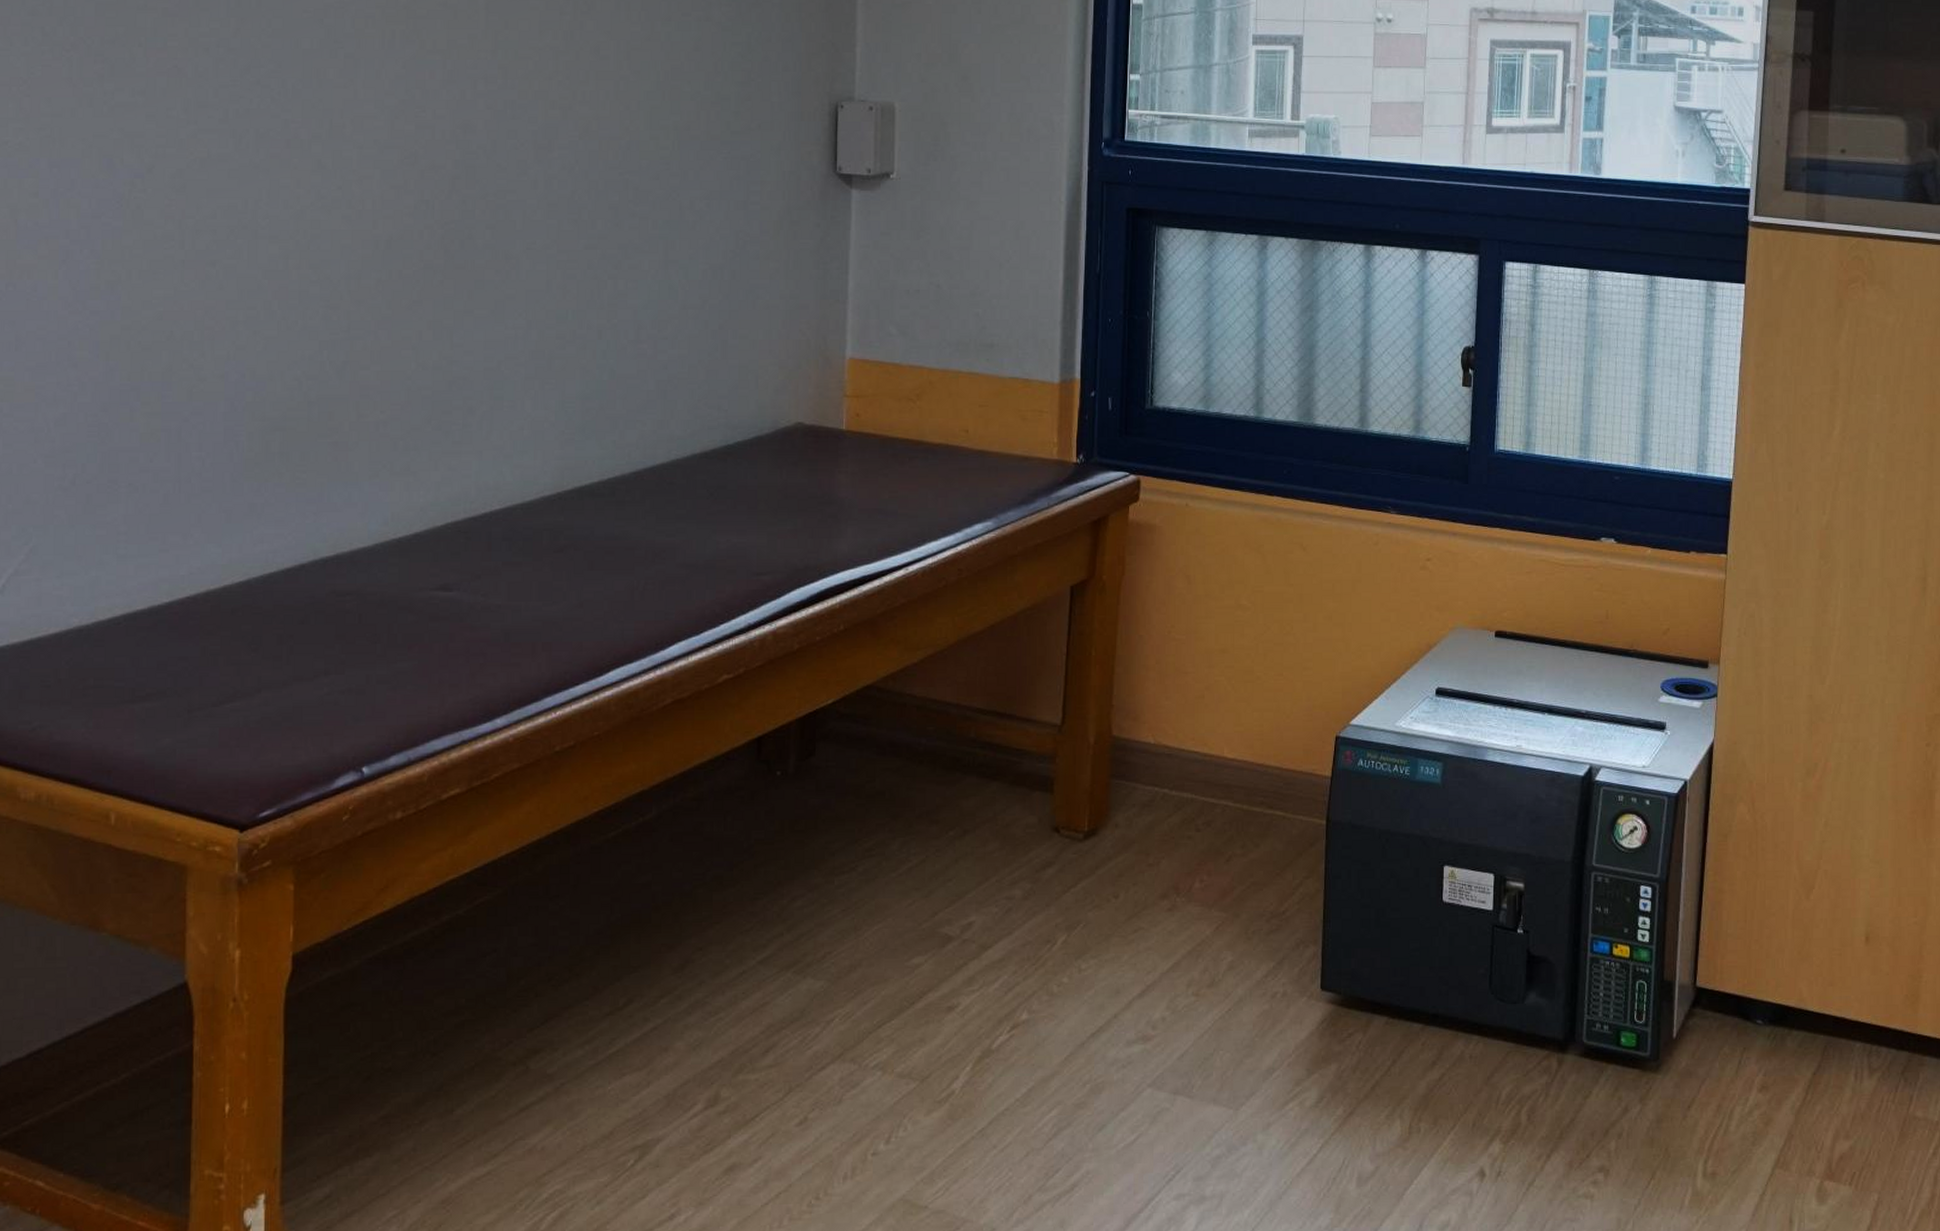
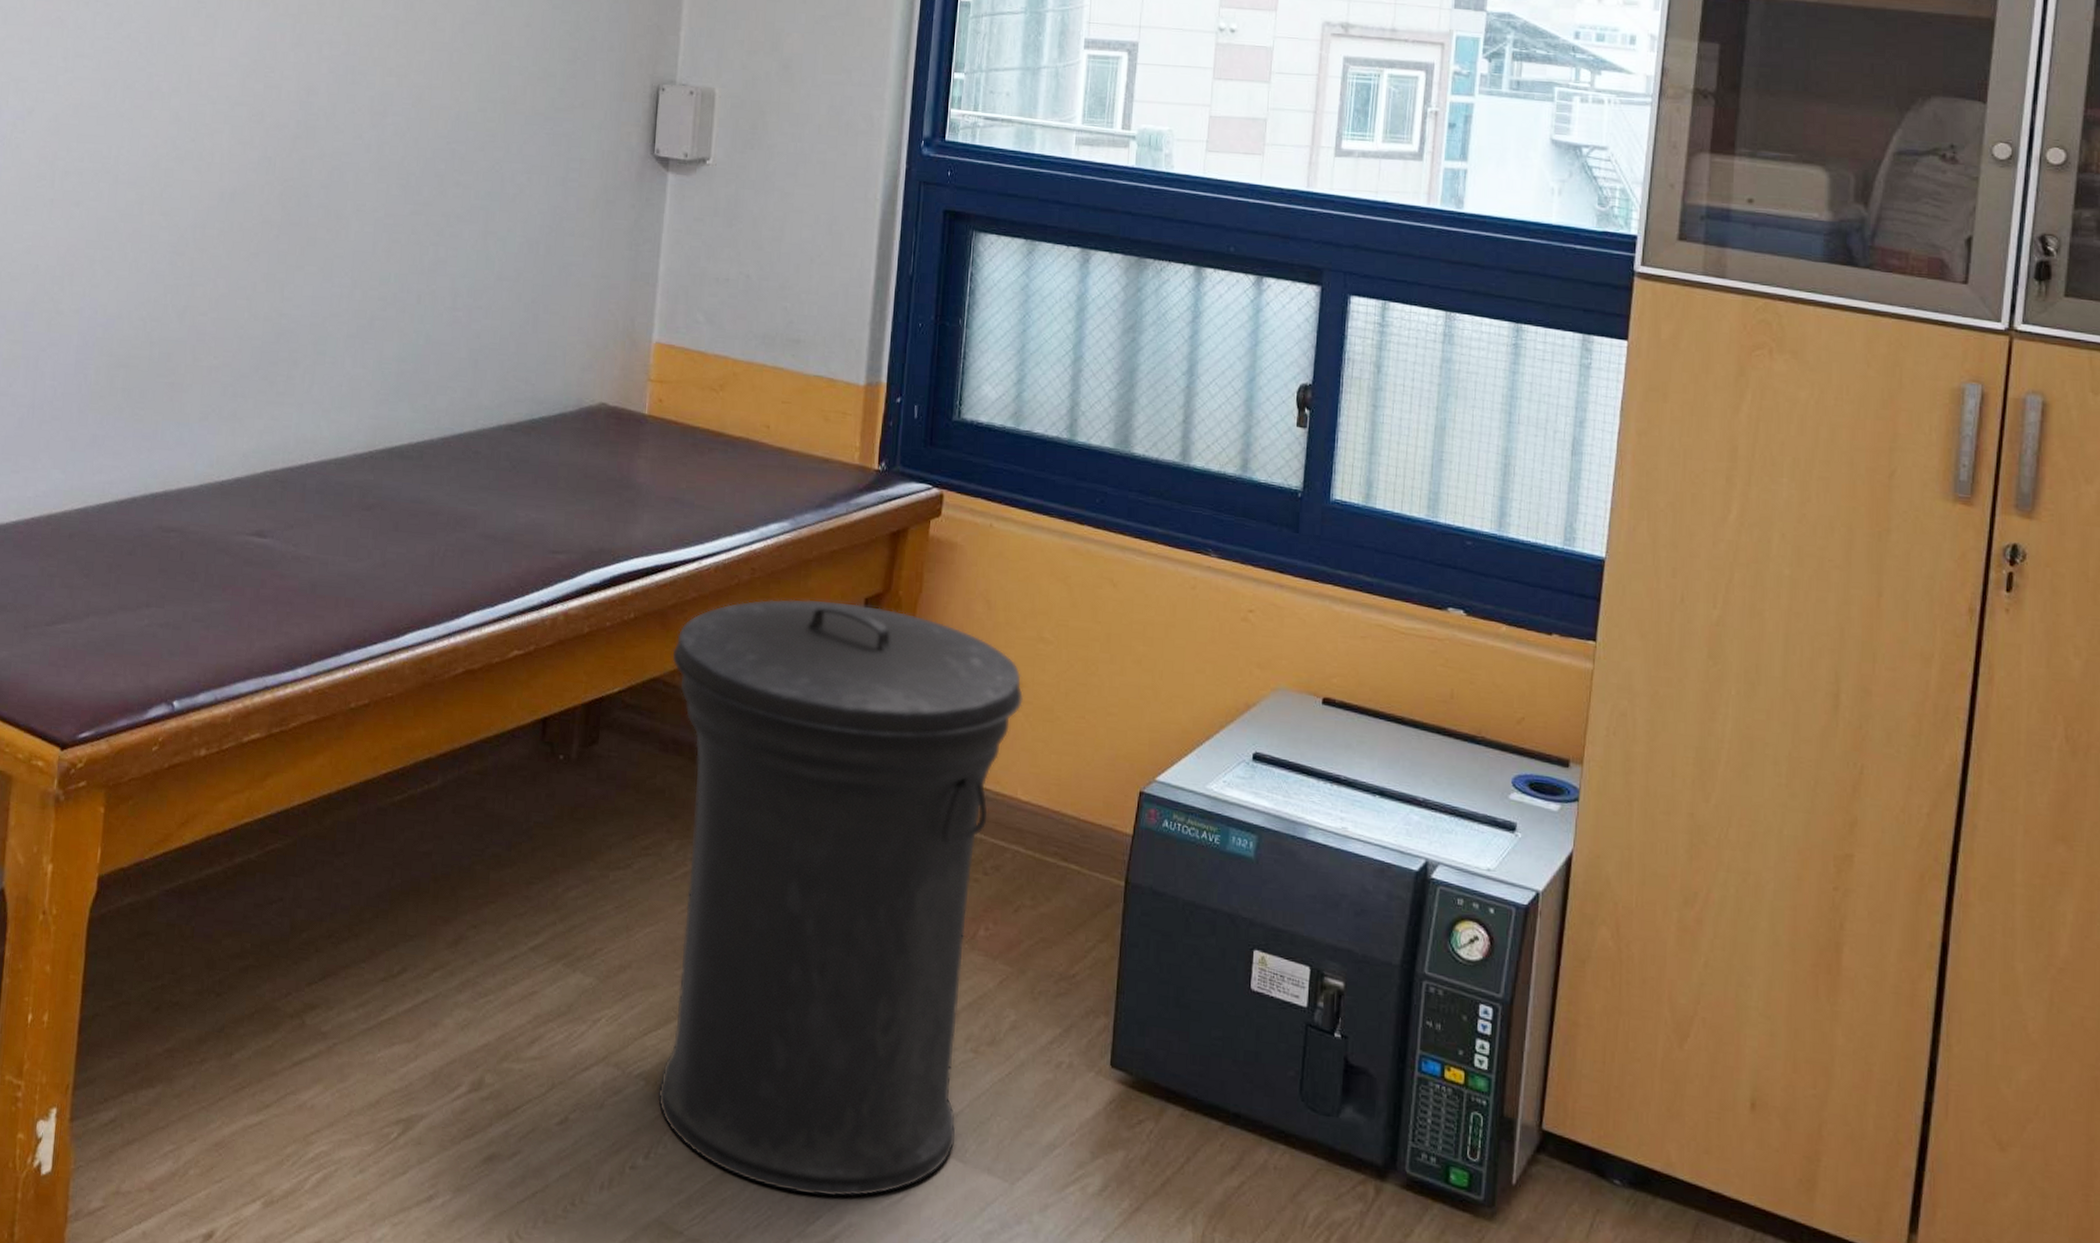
trash can: none [884,592,1225,1152] -> present [657,599,1023,1197]

